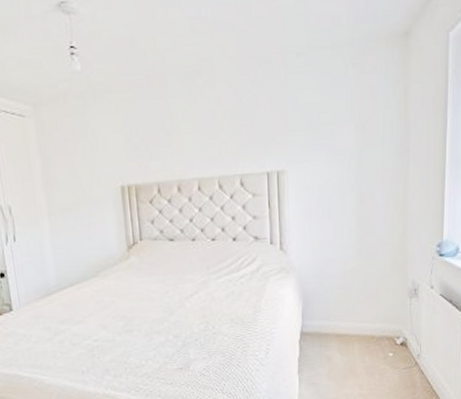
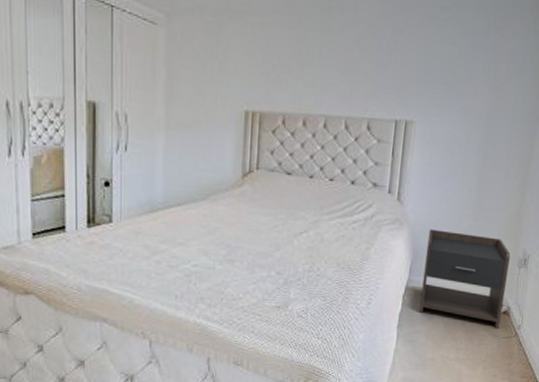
nightstand: none [315,272,400,361] -> present [419,229,511,329]

